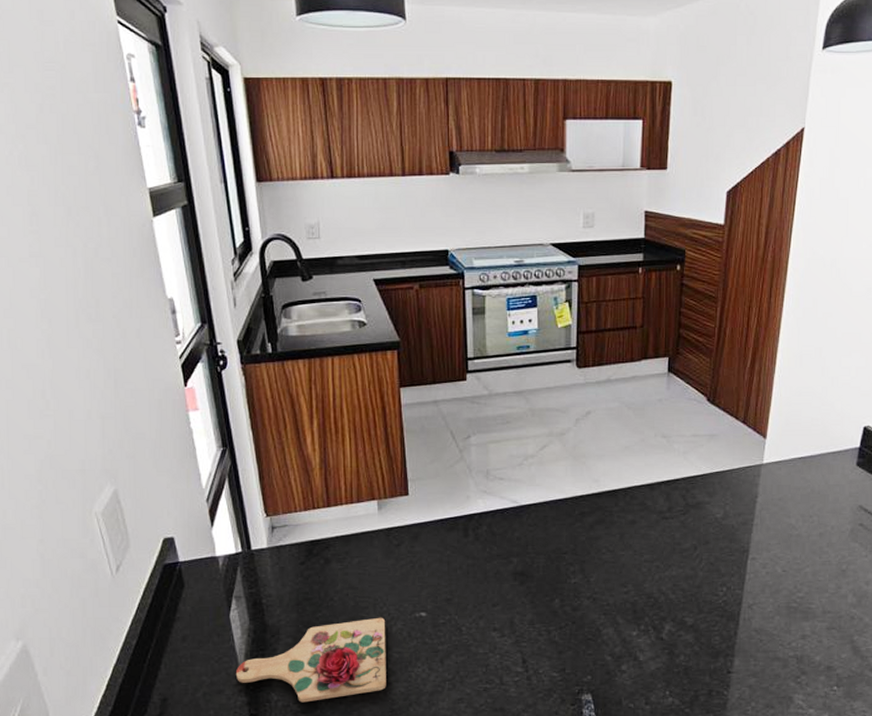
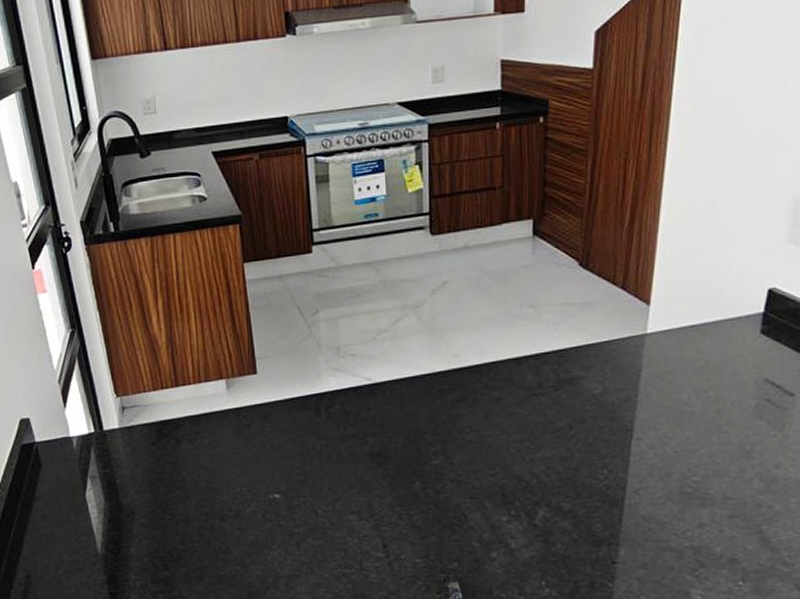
cutting board: present [235,617,386,703] -> none [93,498,243,583]

